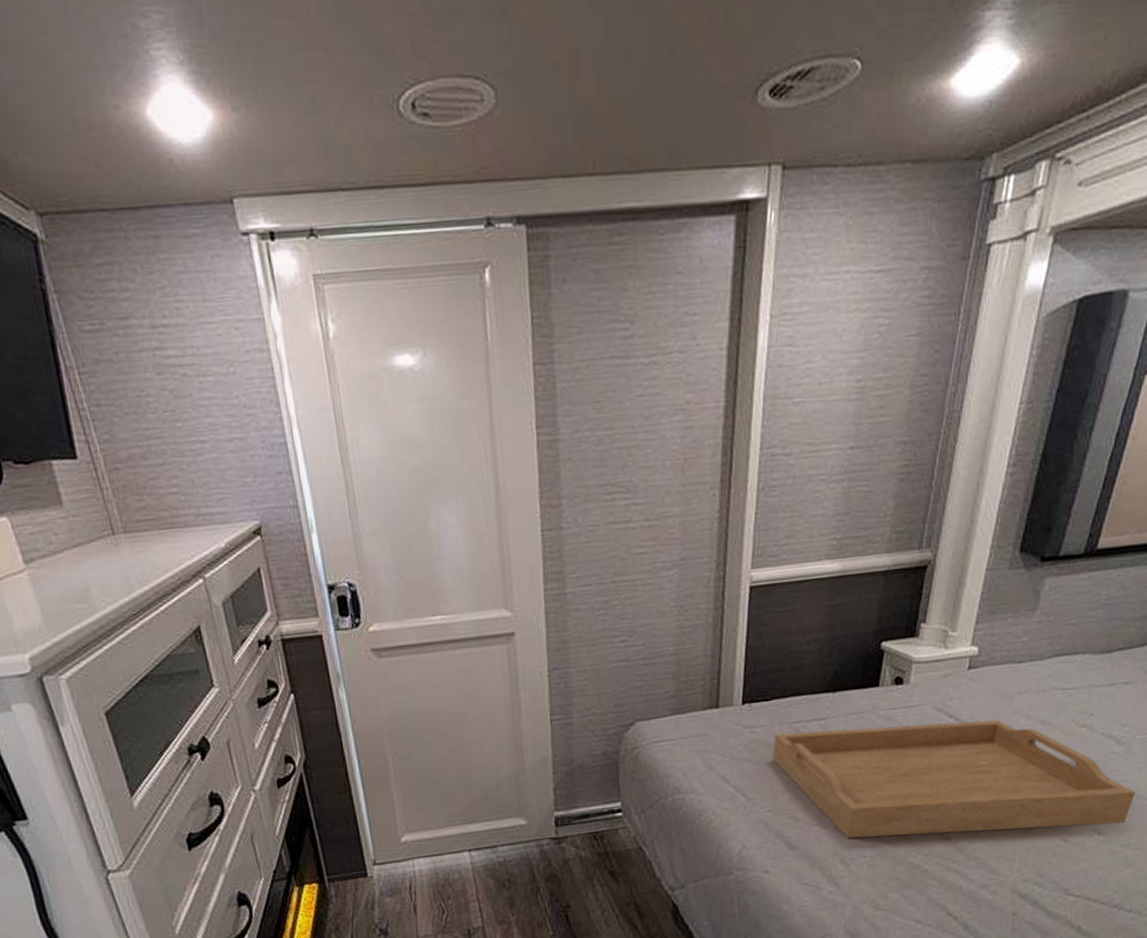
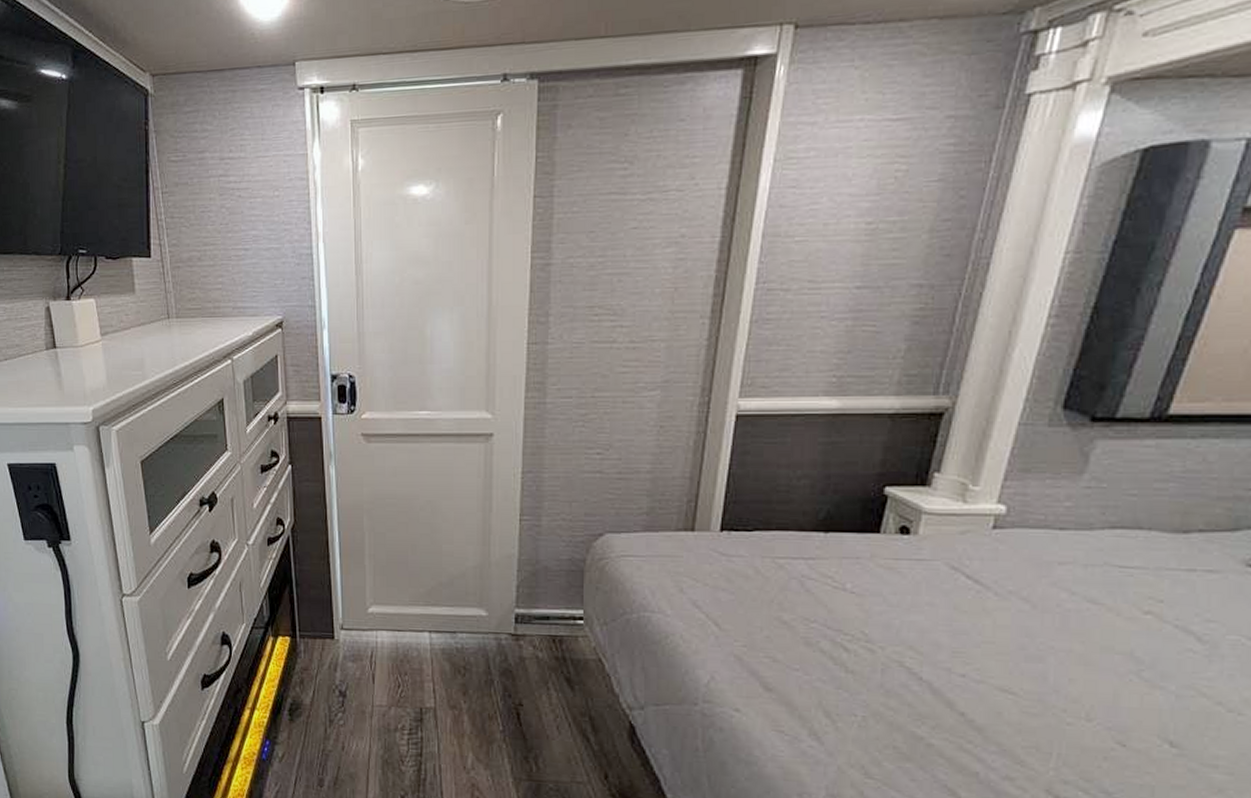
serving tray: present [772,719,1136,839] -> none [751,566,1226,739]

